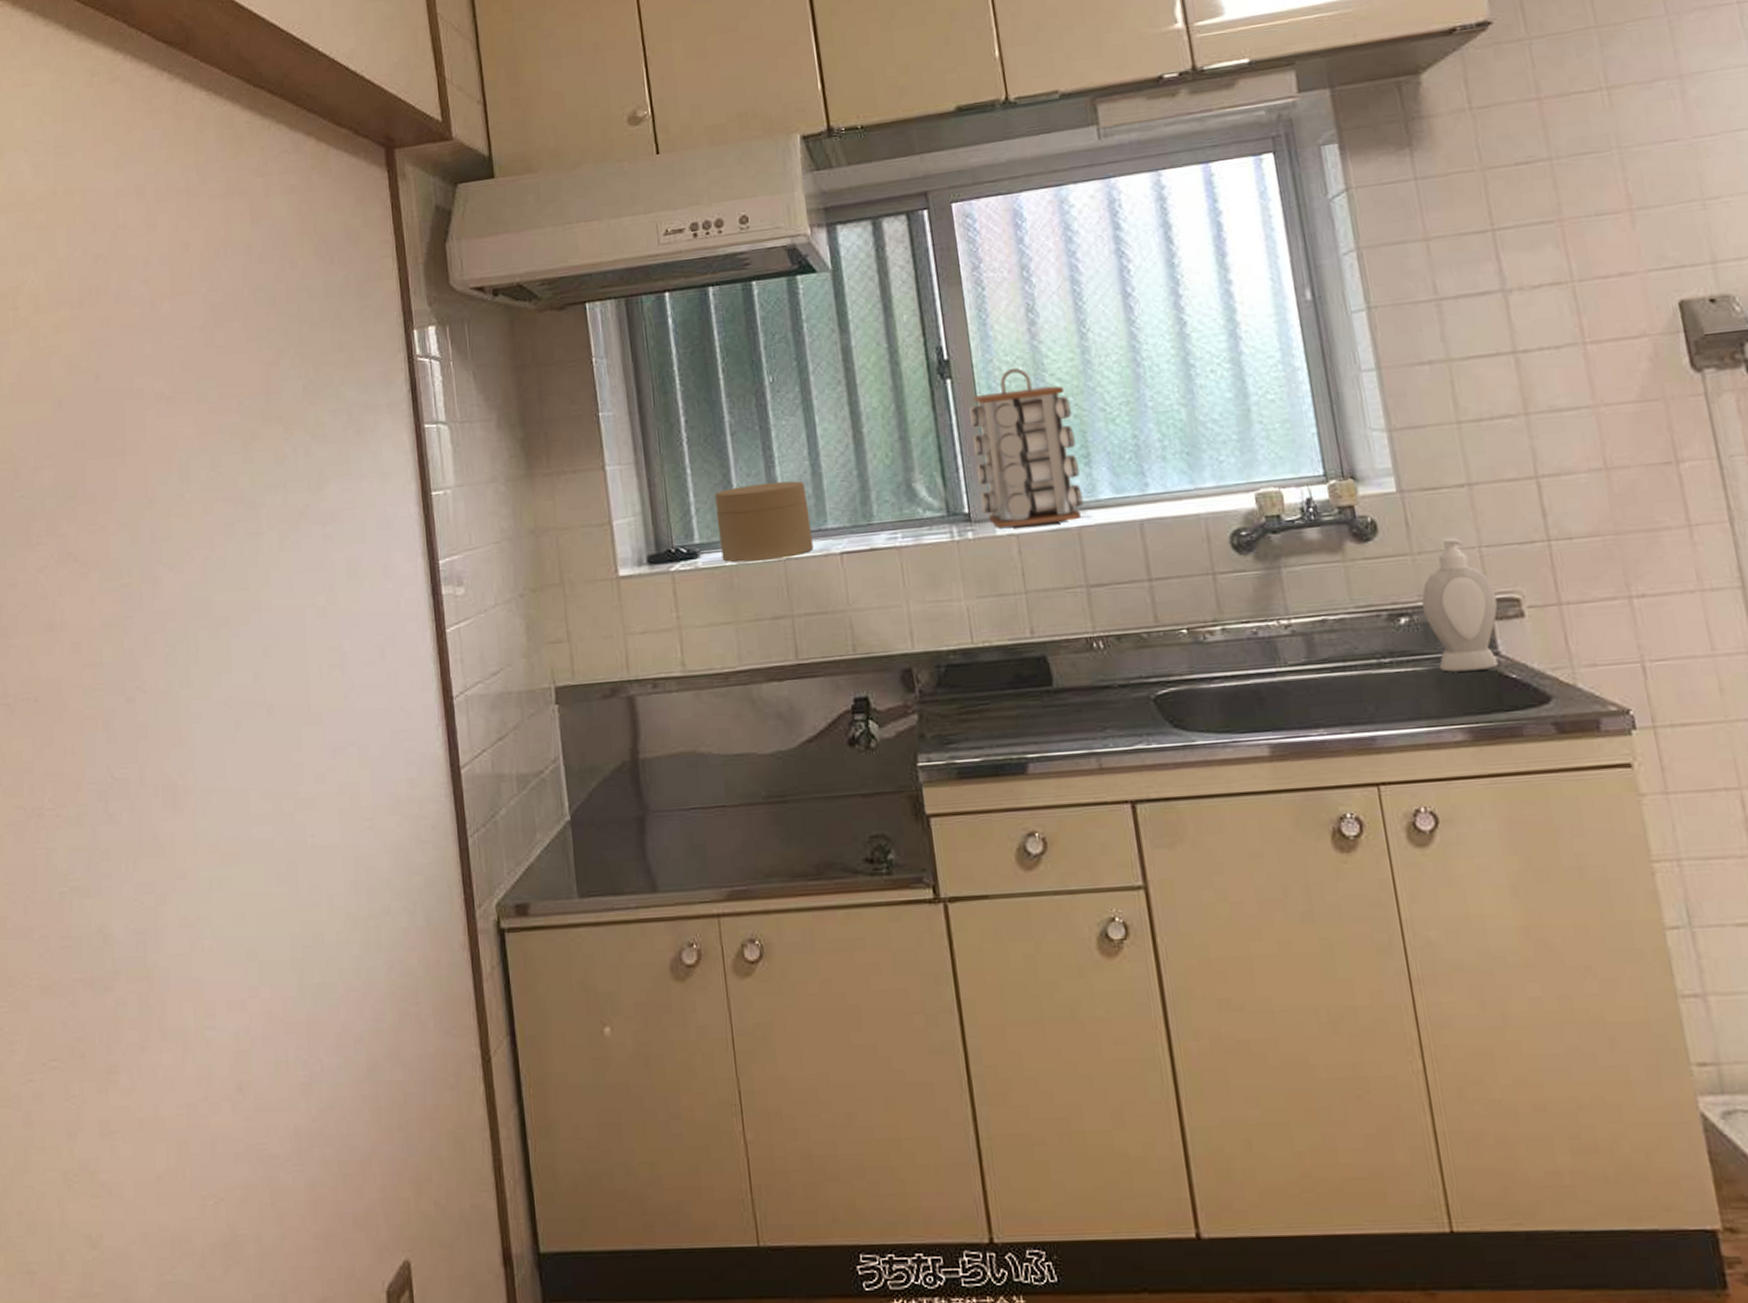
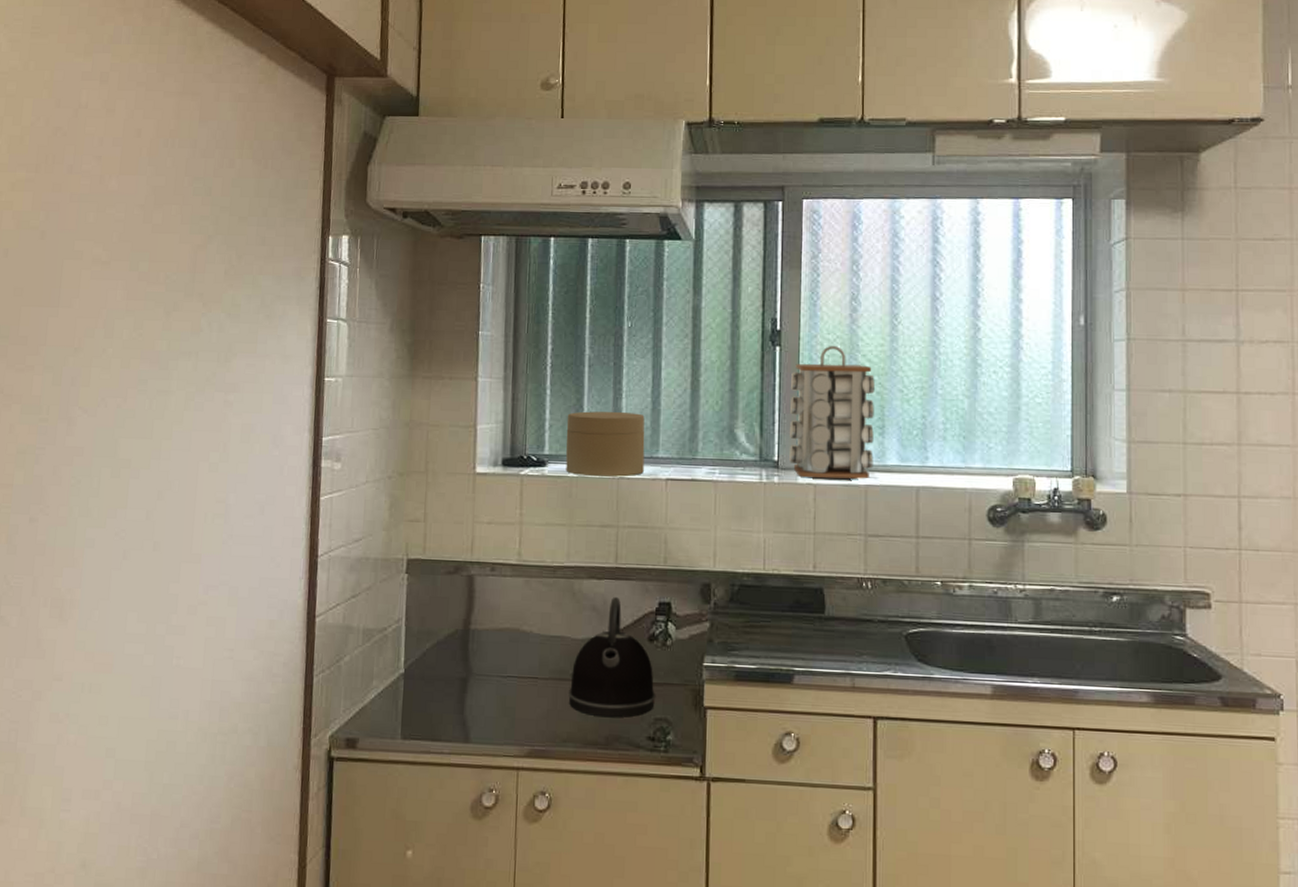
kettle: none [764,699,868,842] -> present [568,597,656,718]
soap bottle: present [1421,538,1499,672] -> none [1133,537,1192,647]

